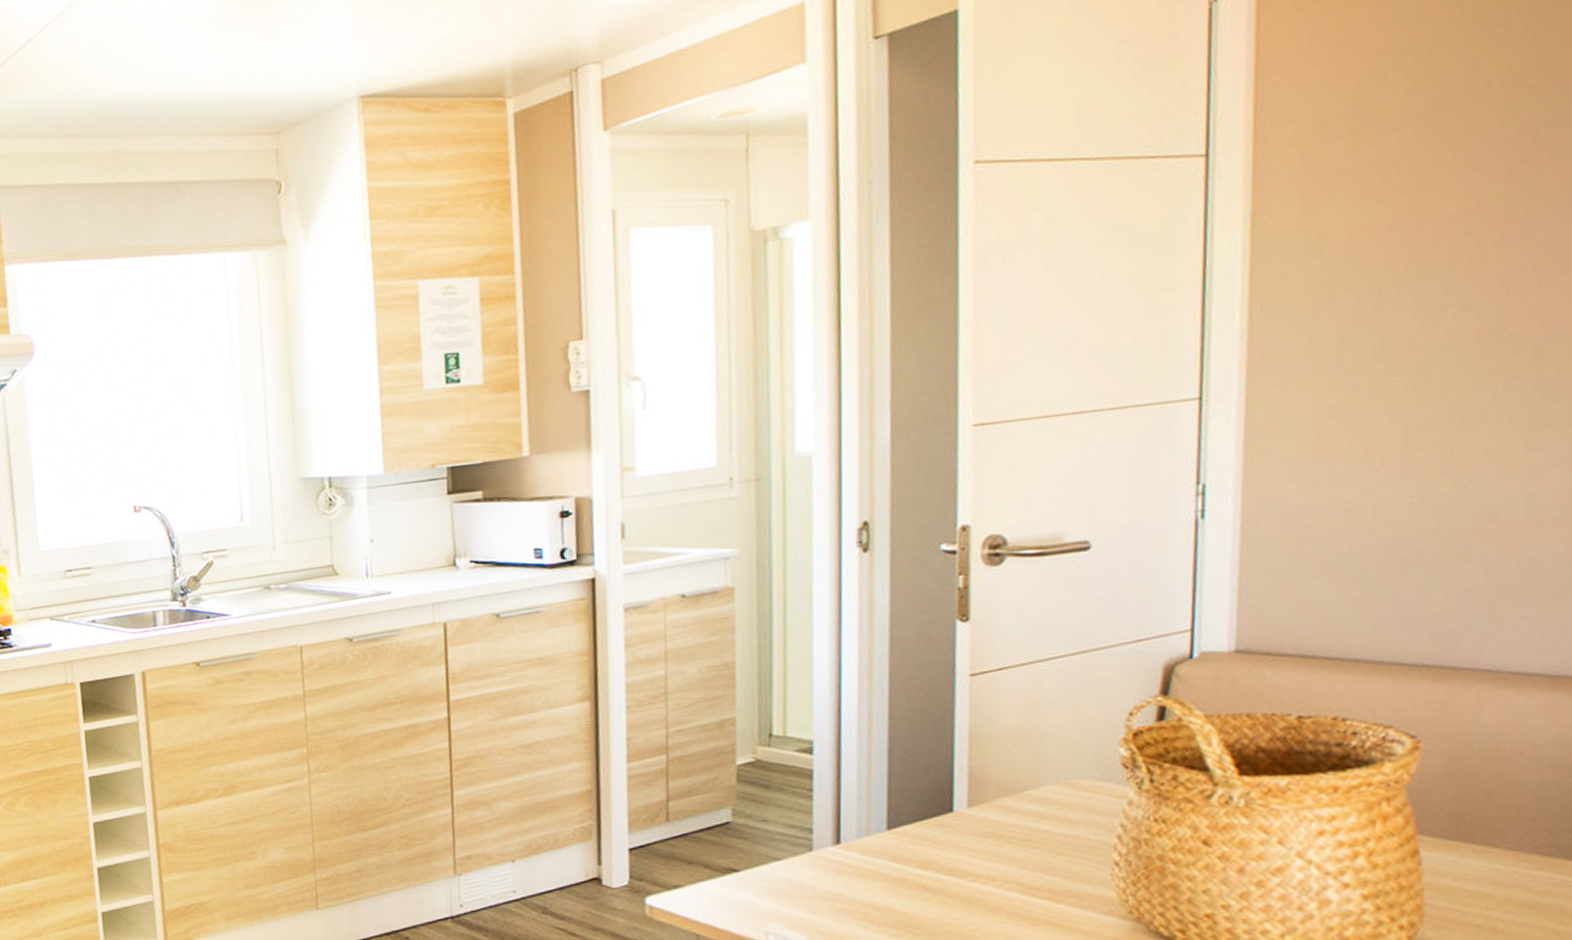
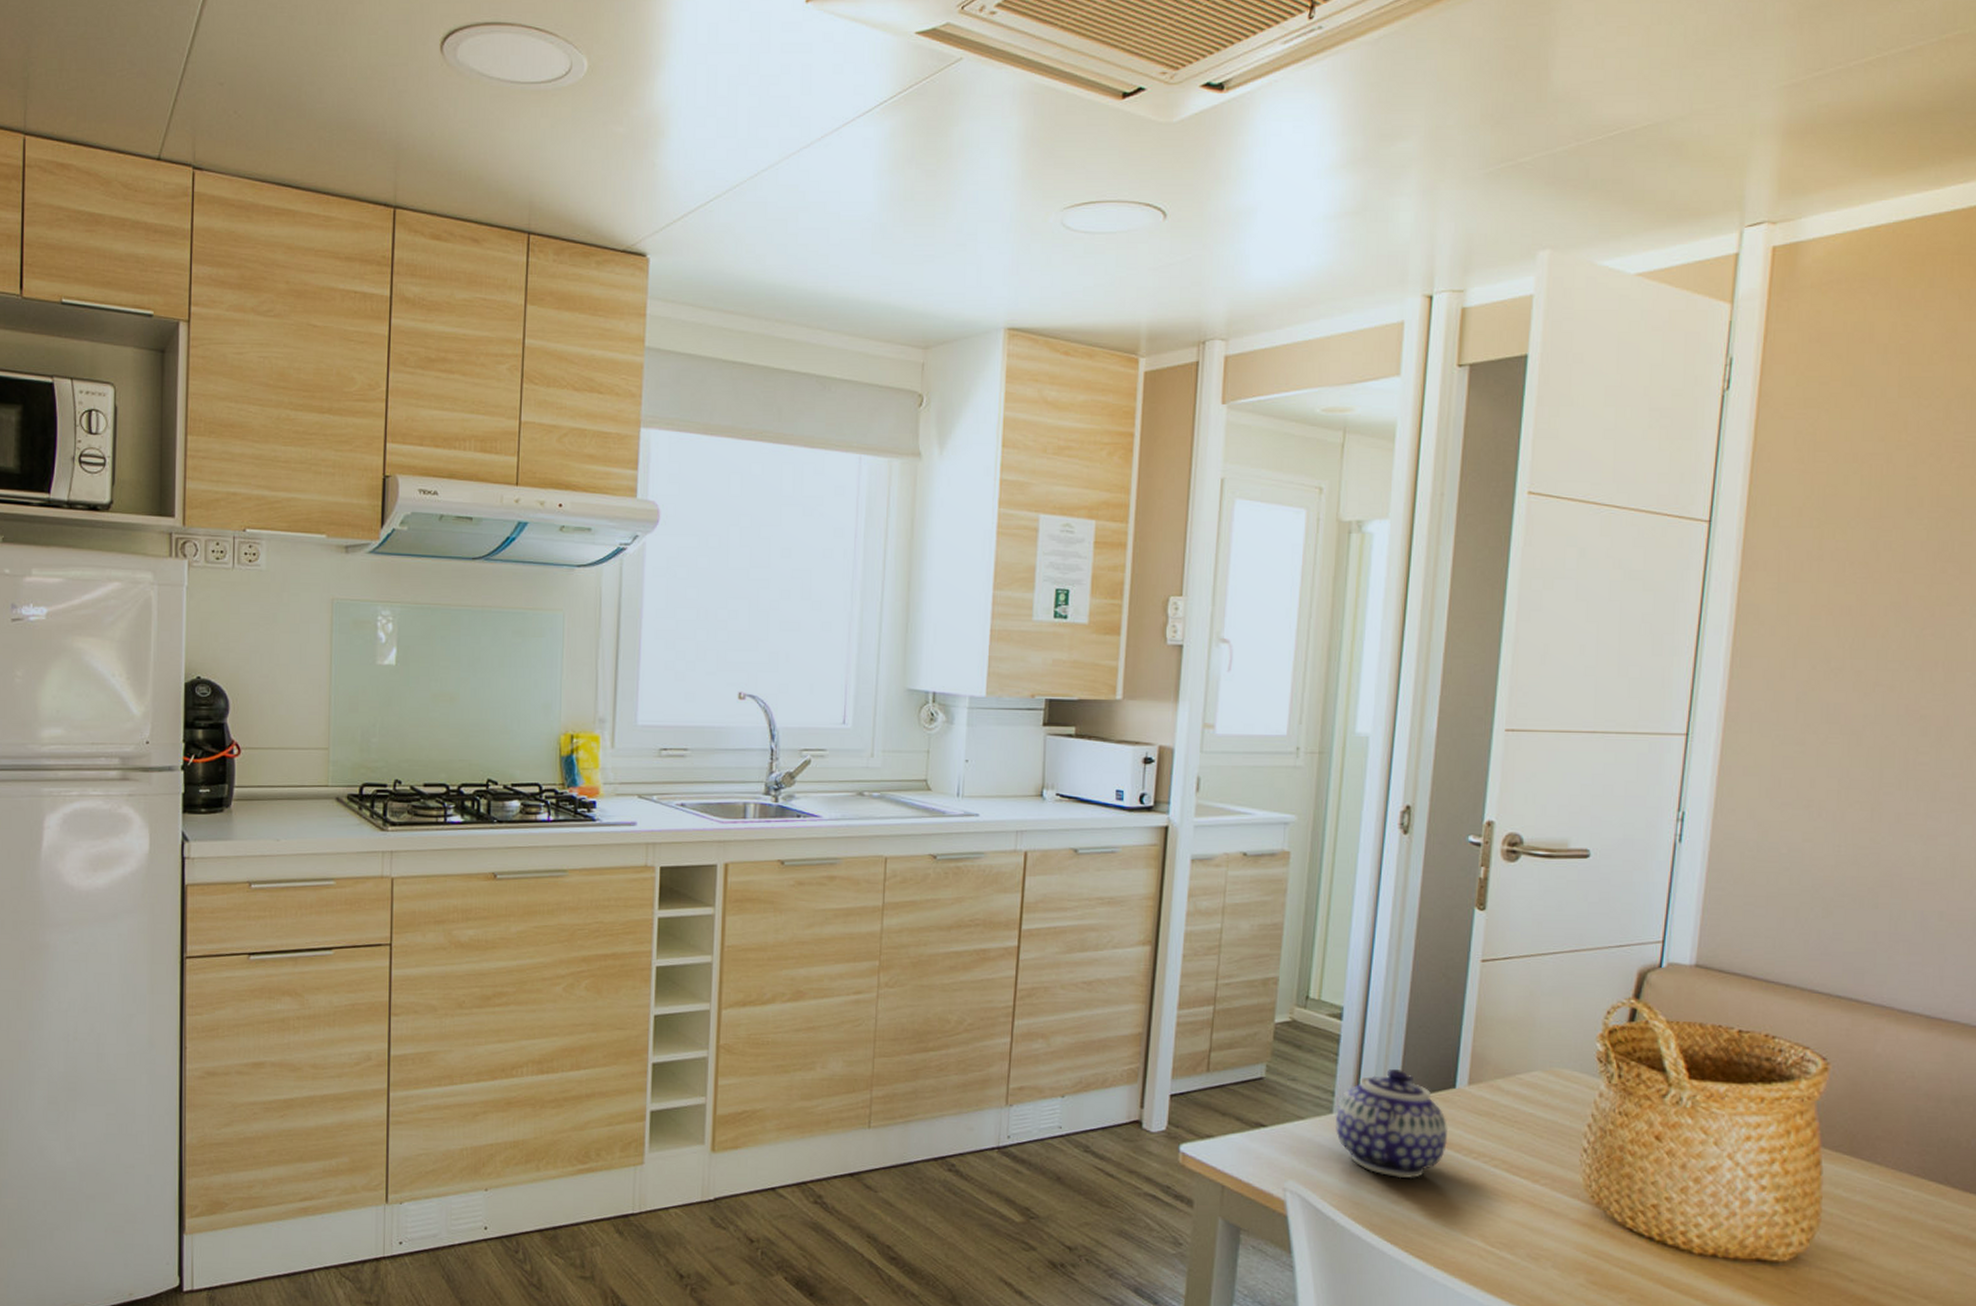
teapot: none [815,798,949,912] -> present [1335,1068,1449,1179]

